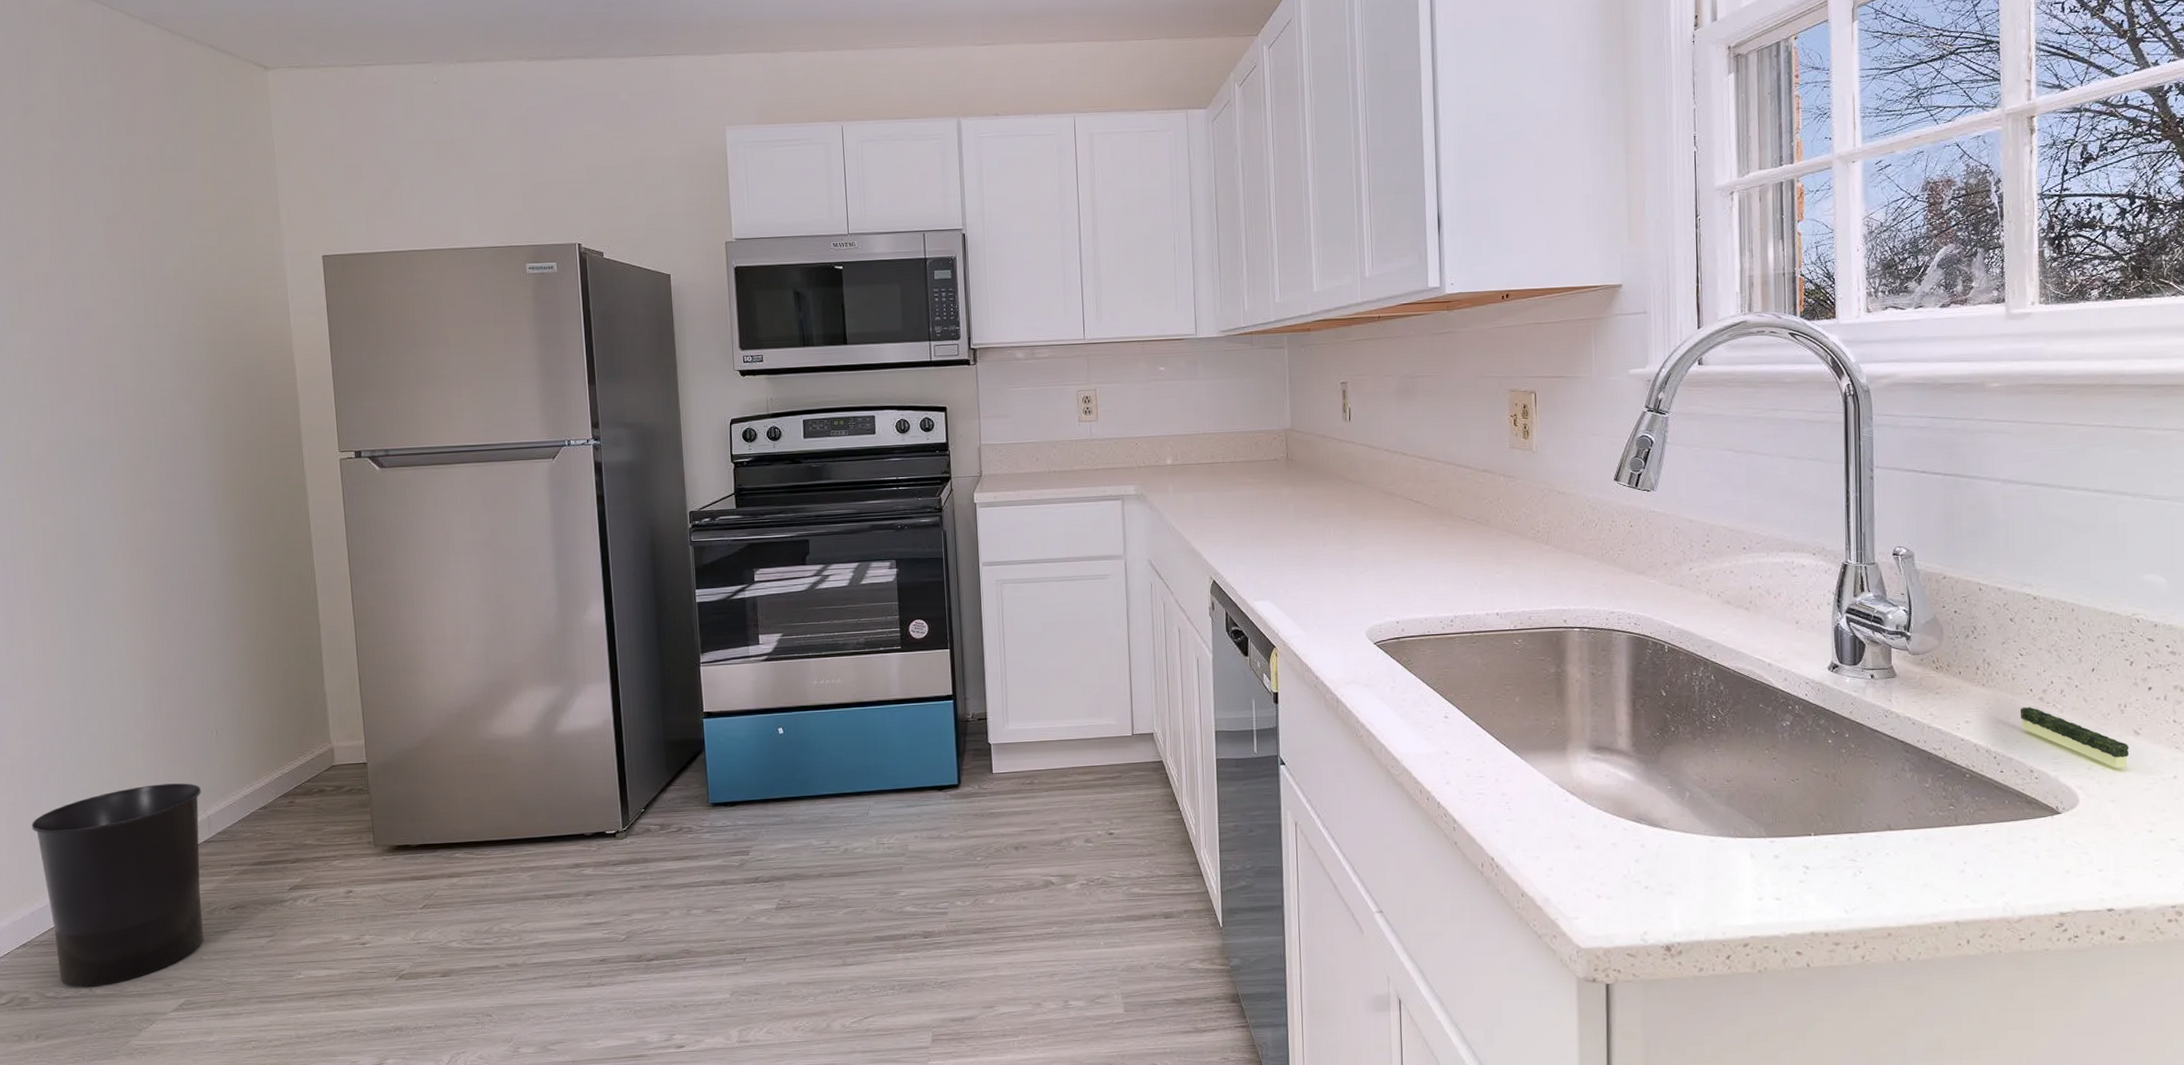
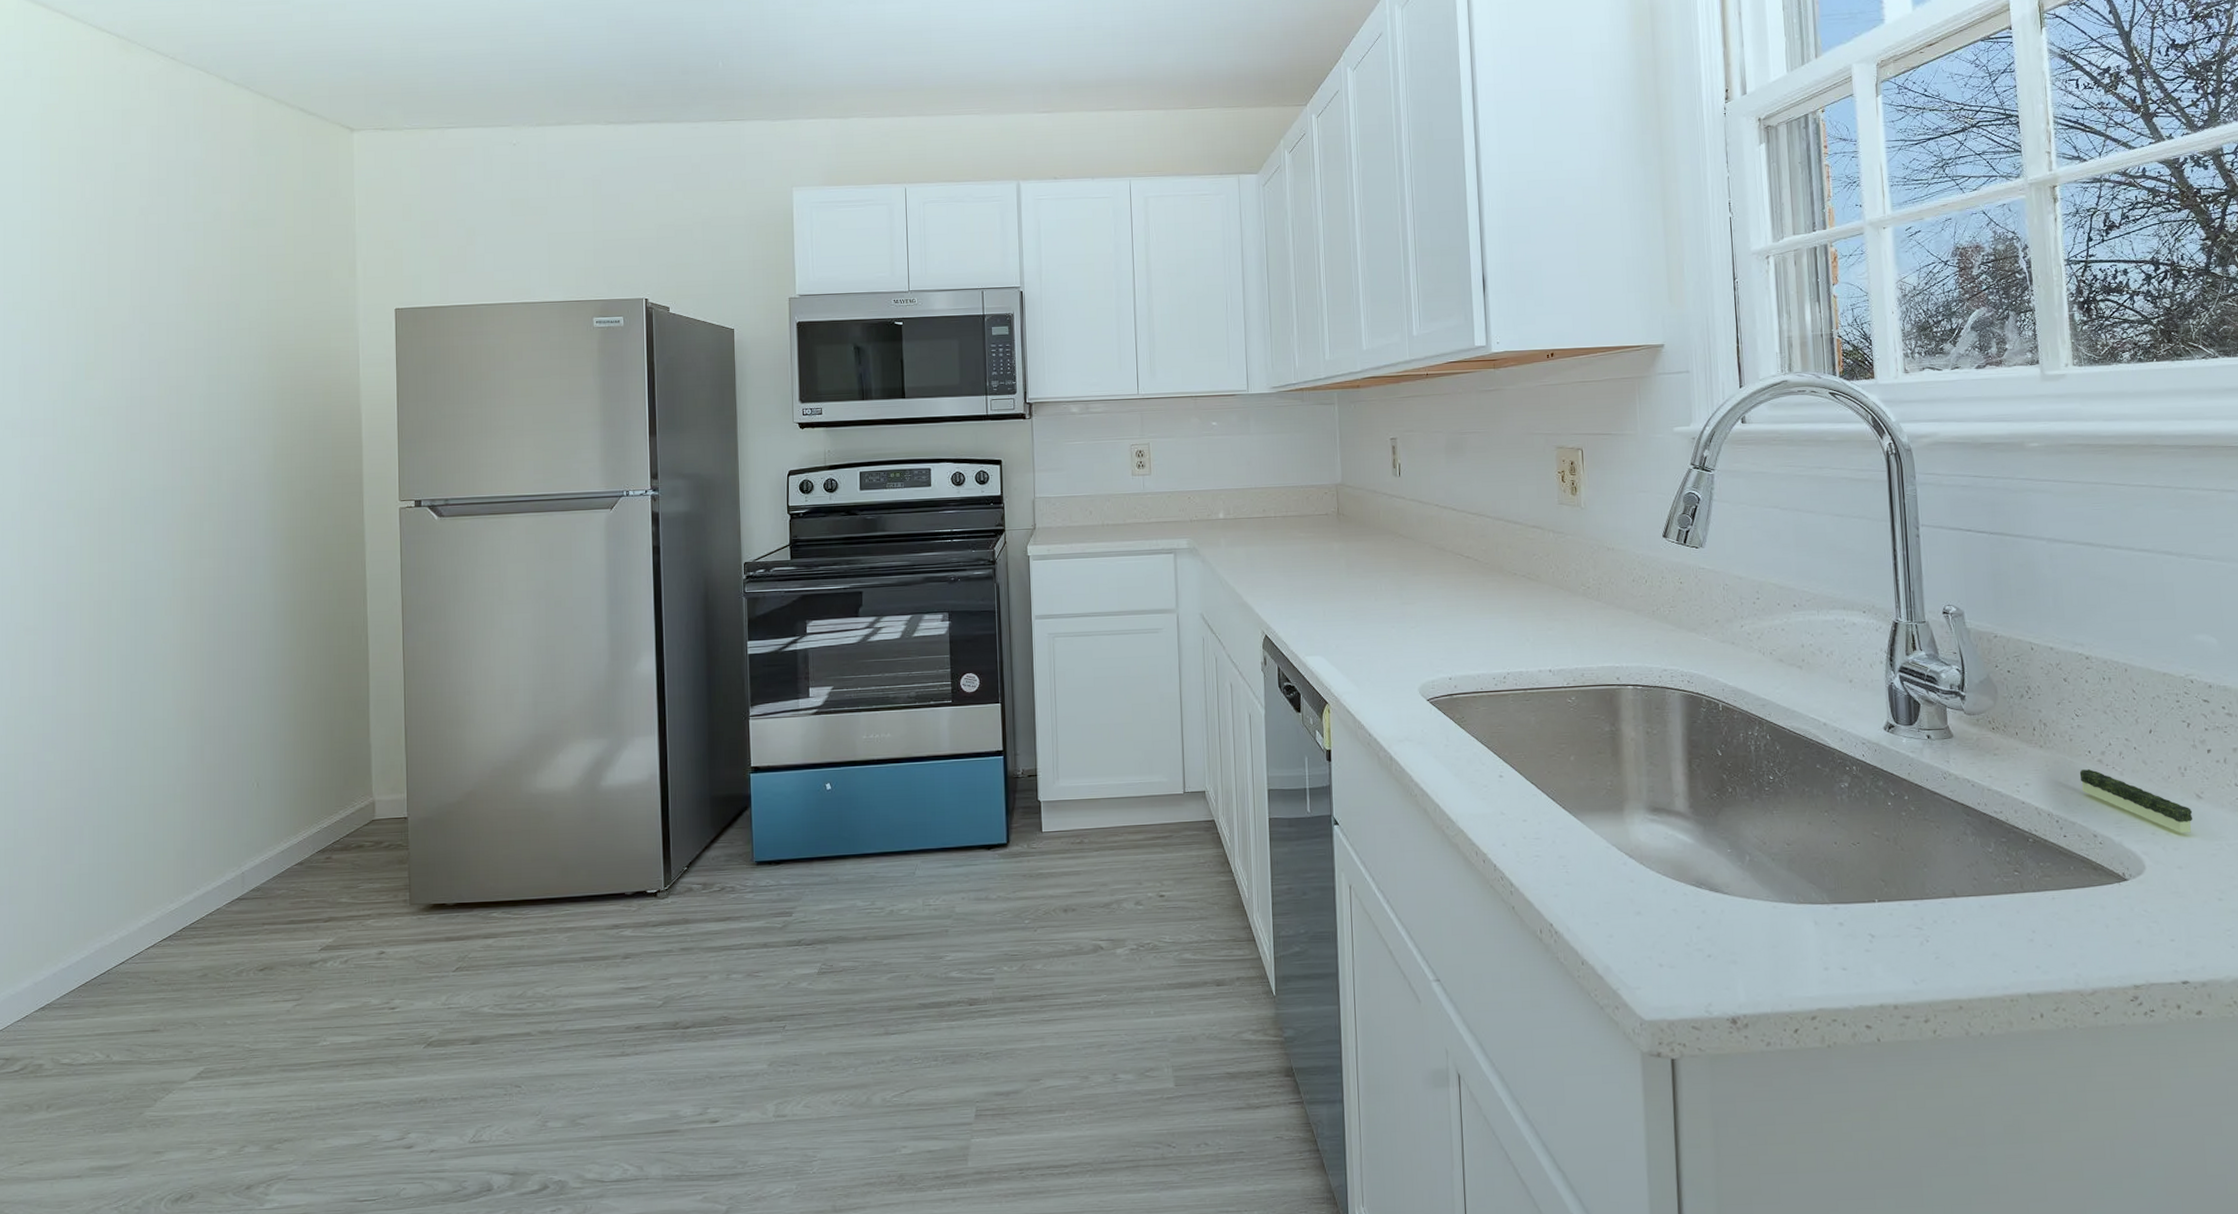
waste bin: present [31,783,204,987] -> none [61,837,237,1053]

